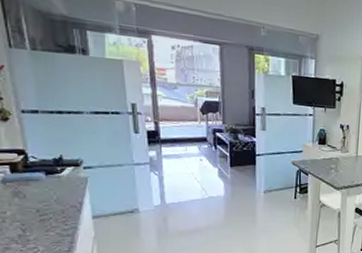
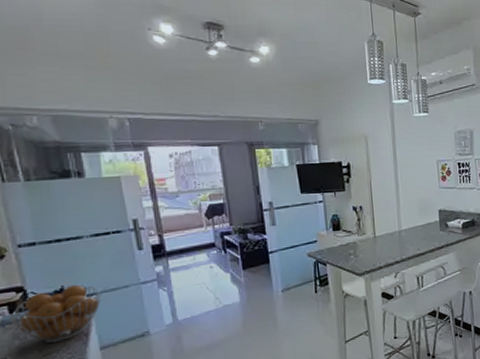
fruit basket: none [10,155,97,205] -> present [8,284,102,343]

